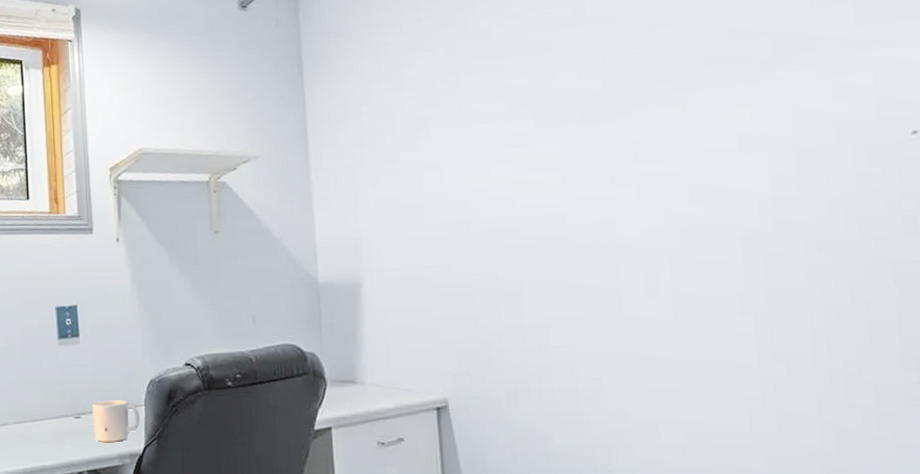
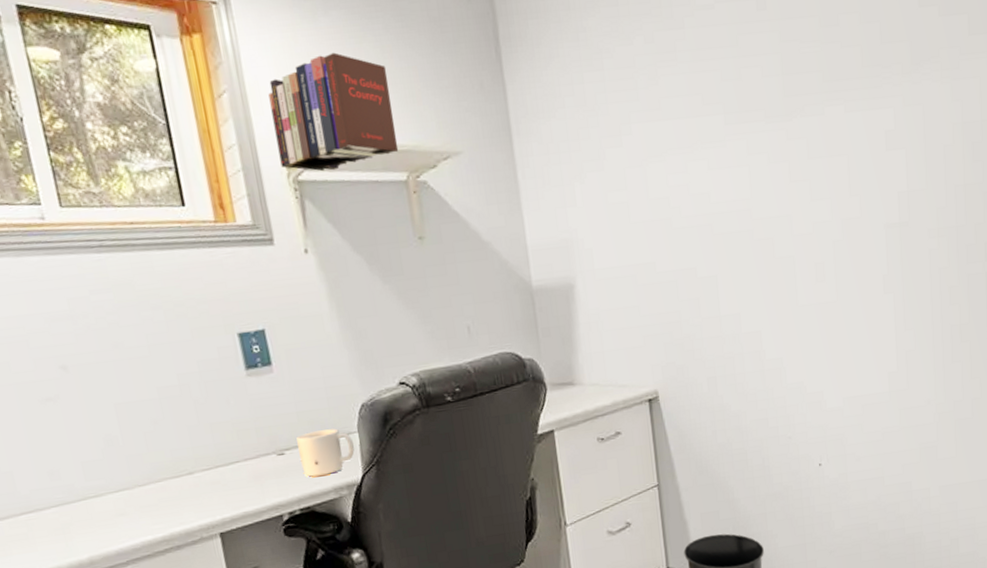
books: none [102,74,204,172] -> present [268,52,399,171]

